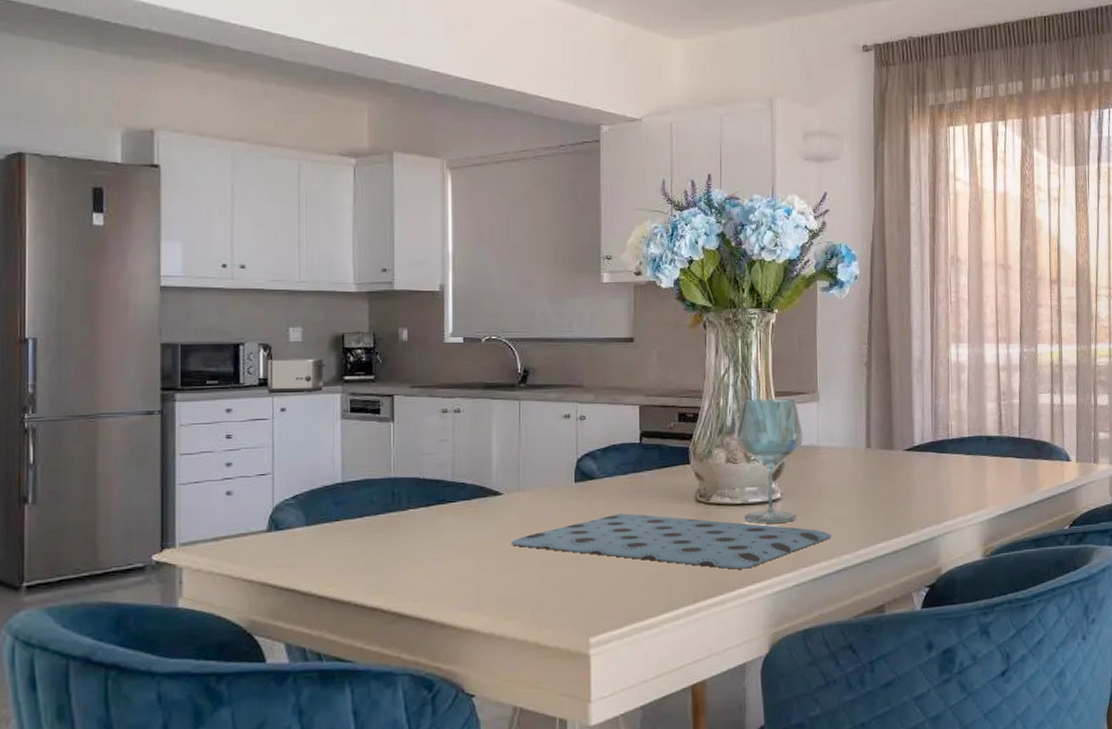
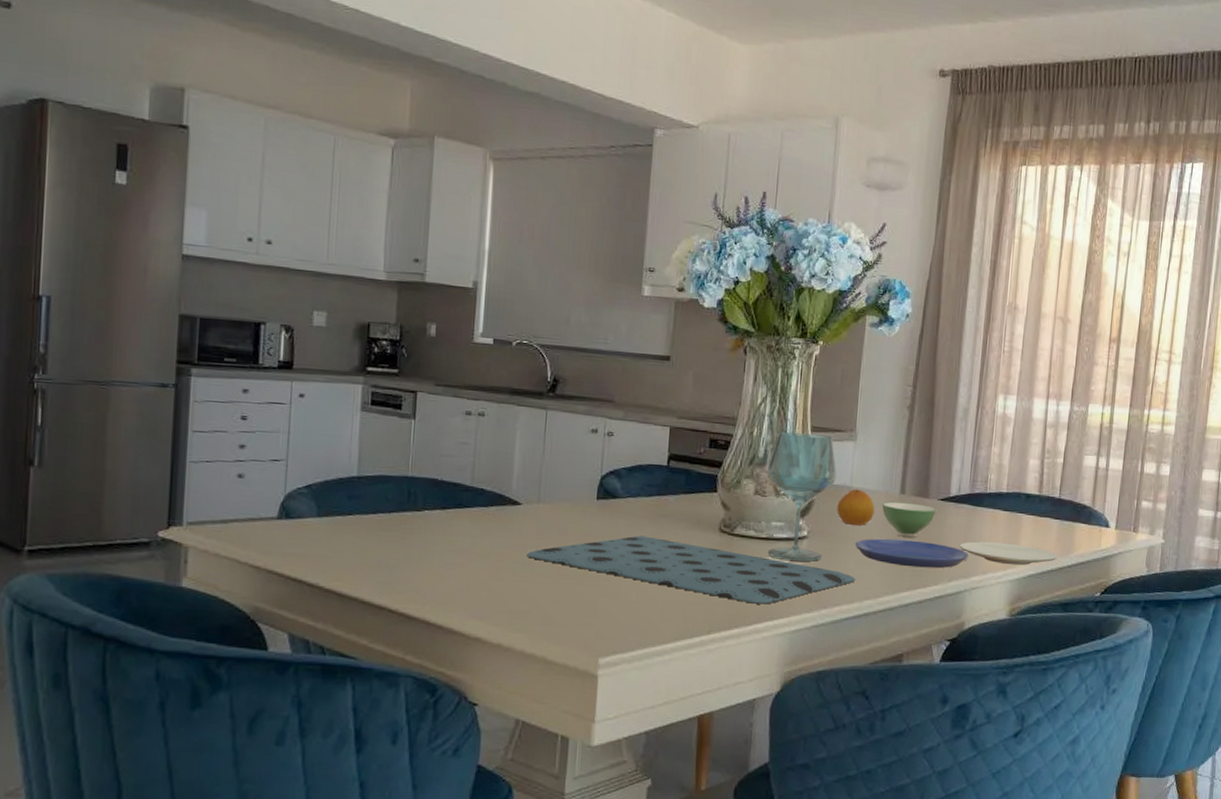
toaster: present [266,358,326,394] -> none [286,342,349,382]
fruit: none [807,447,843,483] -> present [837,488,875,525]
plate: none [827,492,938,519] -> present [855,538,968,569]
bowl: none [849,456,903,490] -> present [881,501,937,538]
plate: none [928,486,1024,507] -> present [959,541,1058,566]

